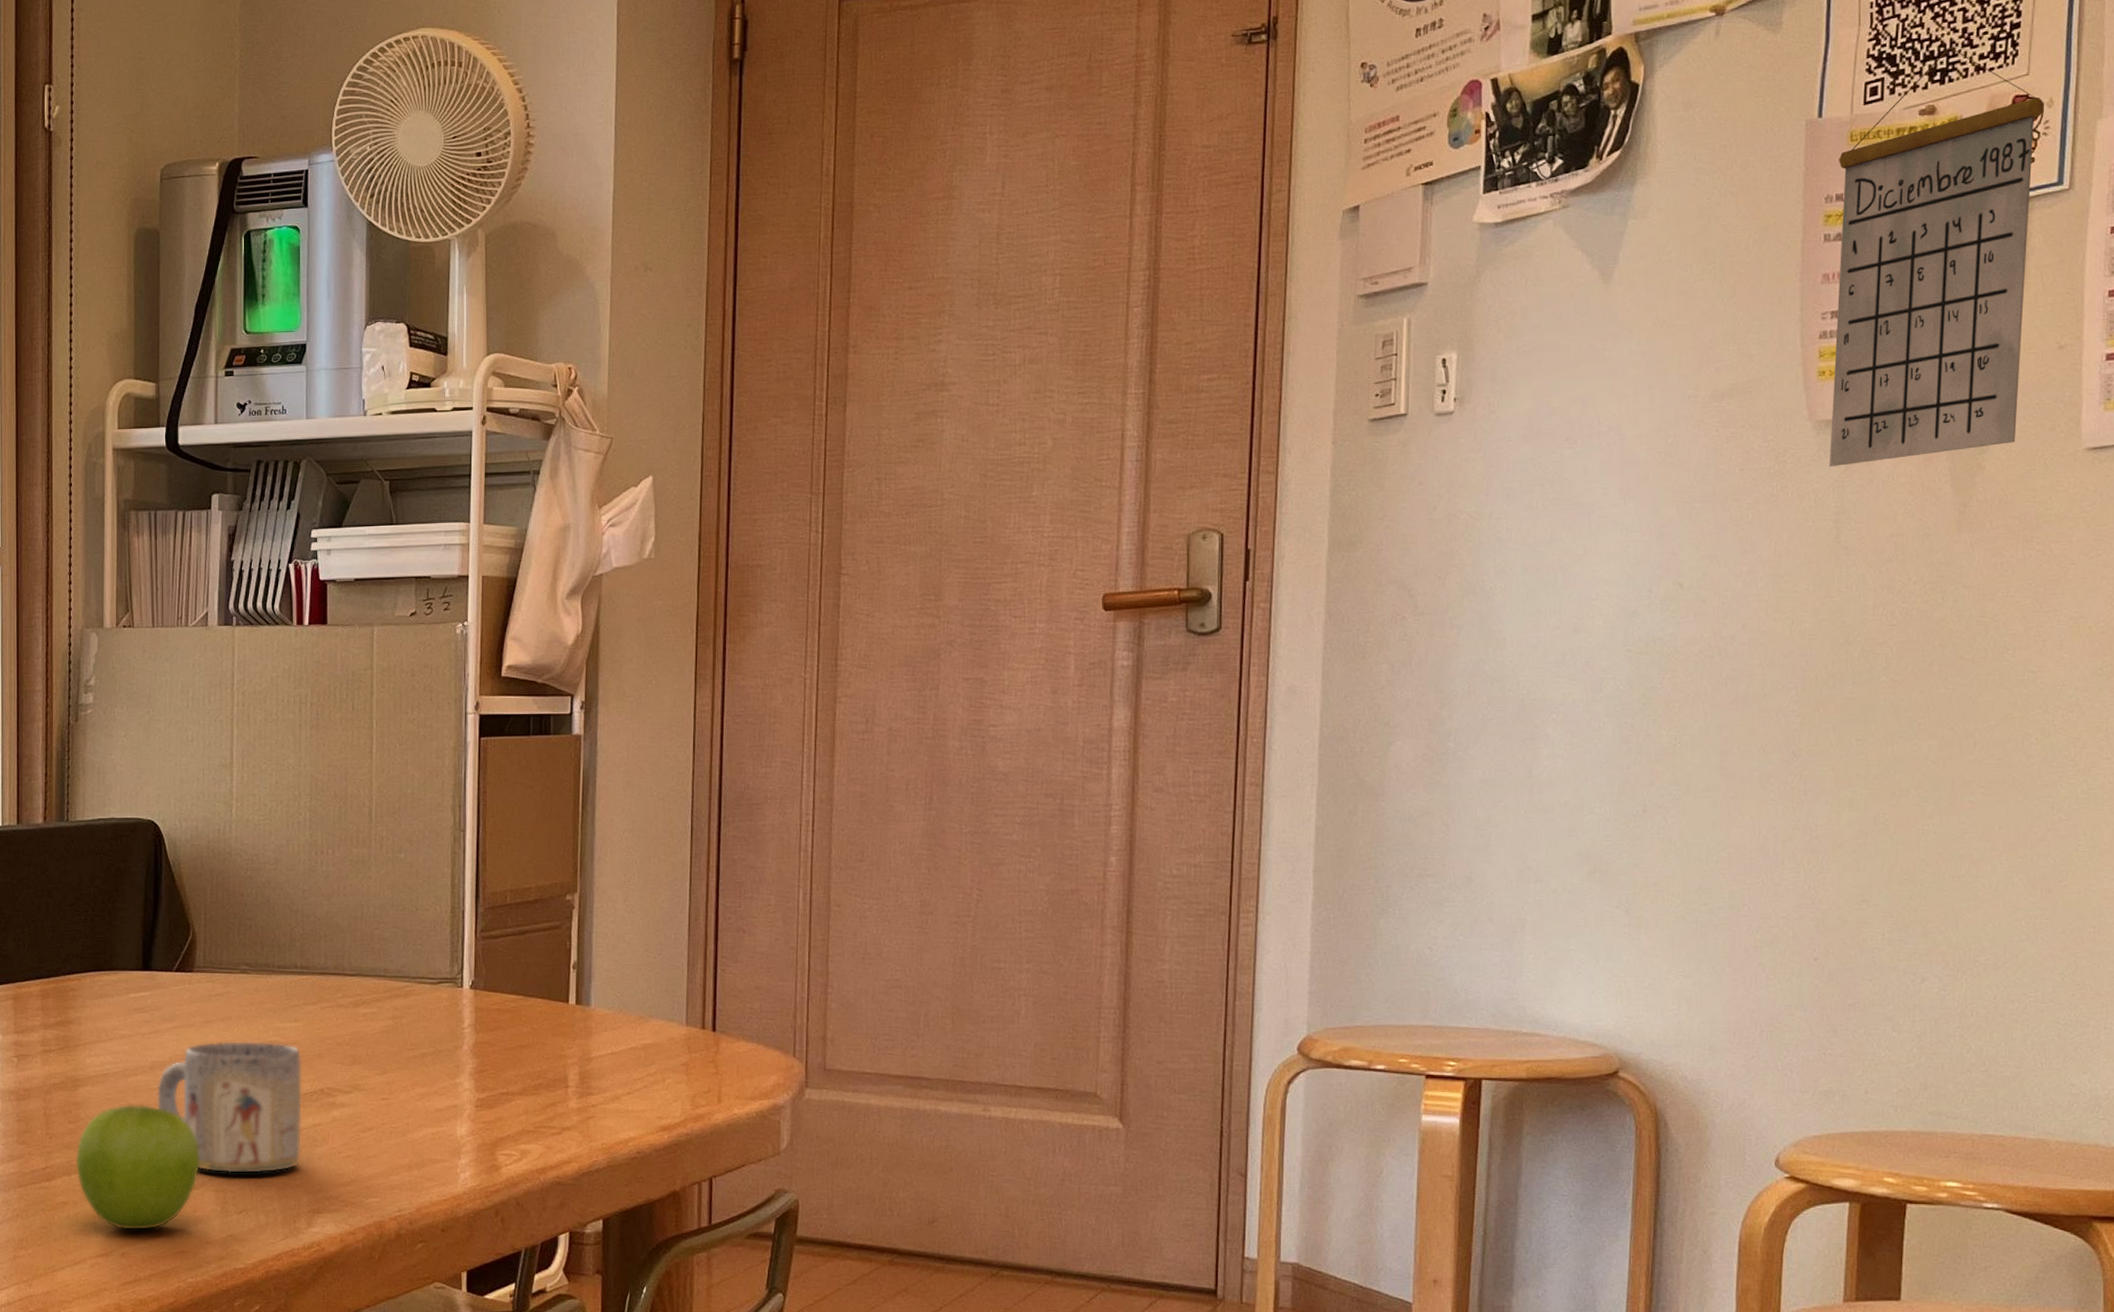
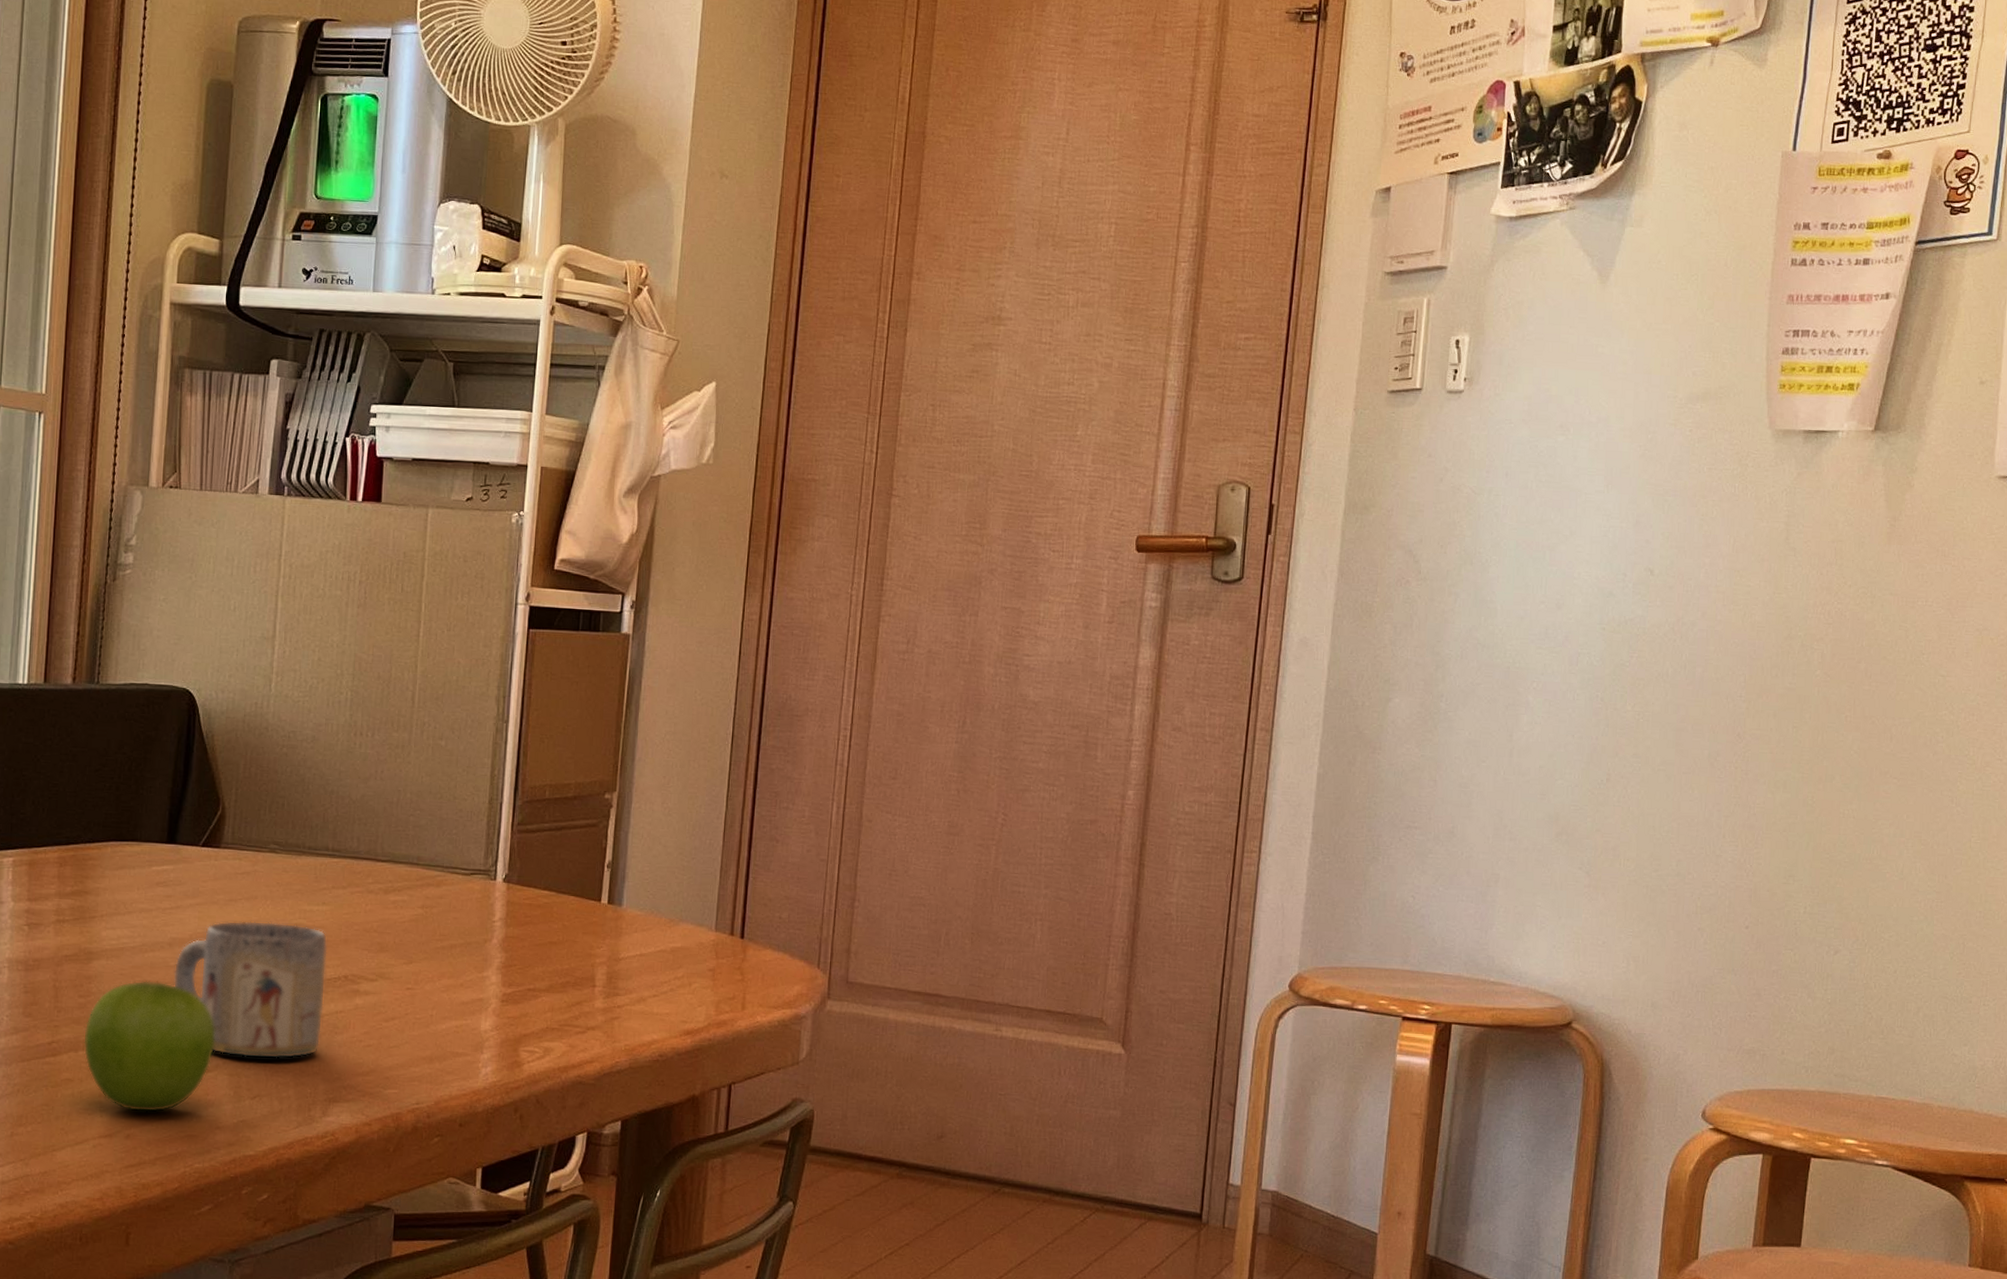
calendar: present [1829,47,2045,467] -> none [1783,99,1981,474]

